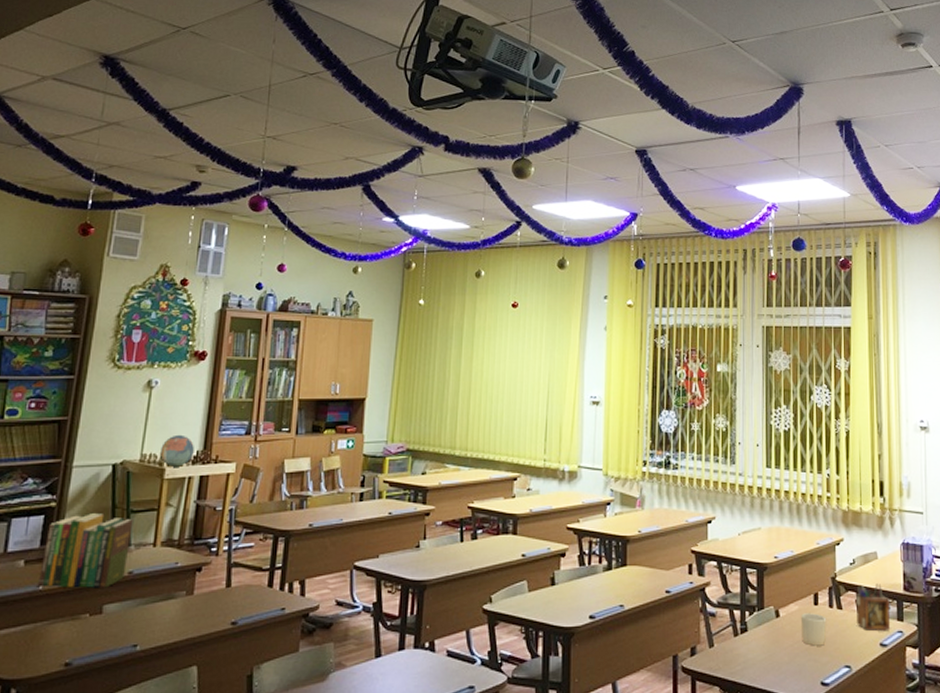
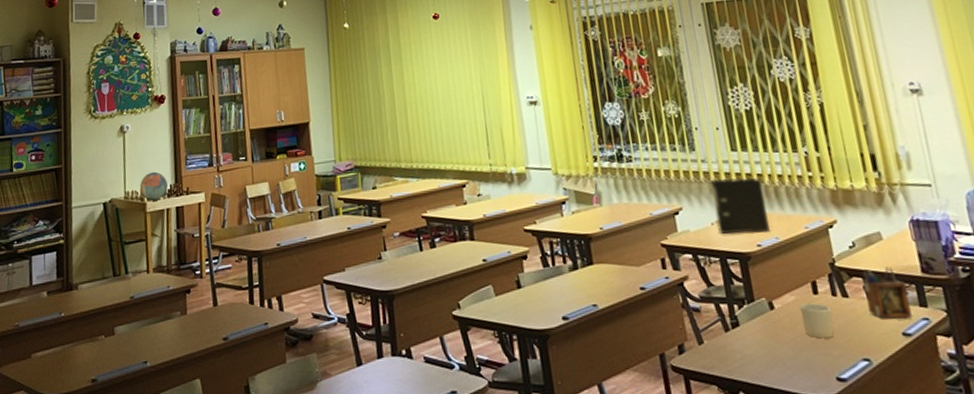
books: present [39,512,133,588] -> none [60,246,128,314]
binder: none [743,493,788,547] -> present [711,177,770,234]

